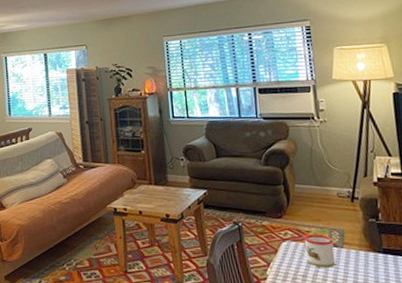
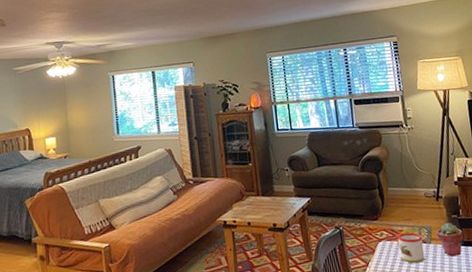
potted succulent: none [349,226,383,264] -> present [436,222,464,257]

